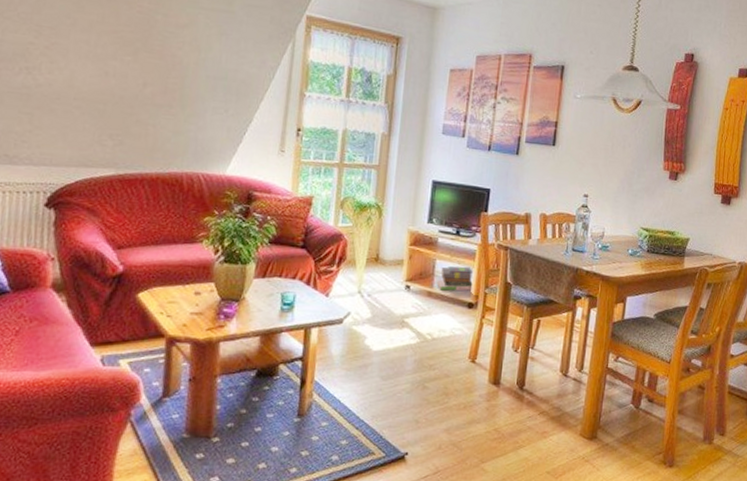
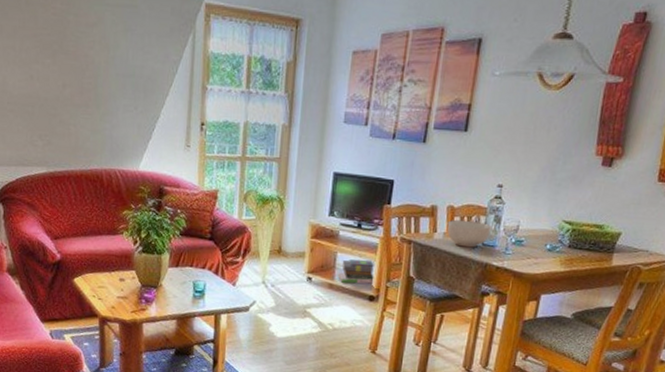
bowl: none [540,226,580,254] -> present [447,219,491,248]

